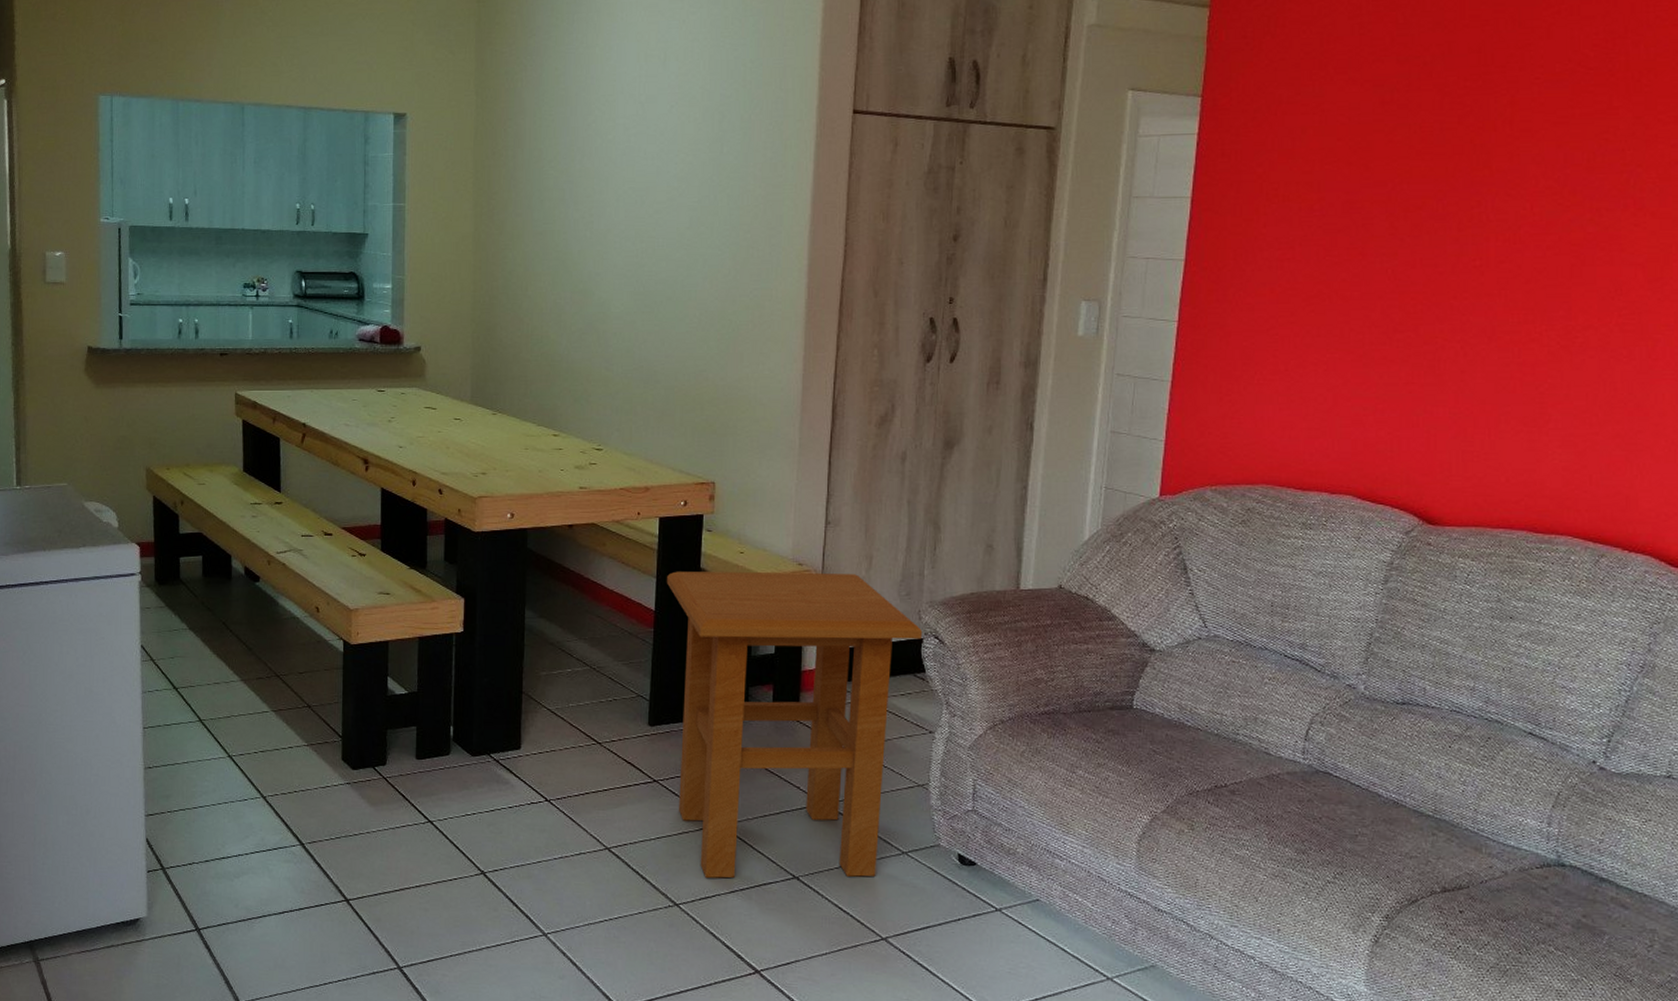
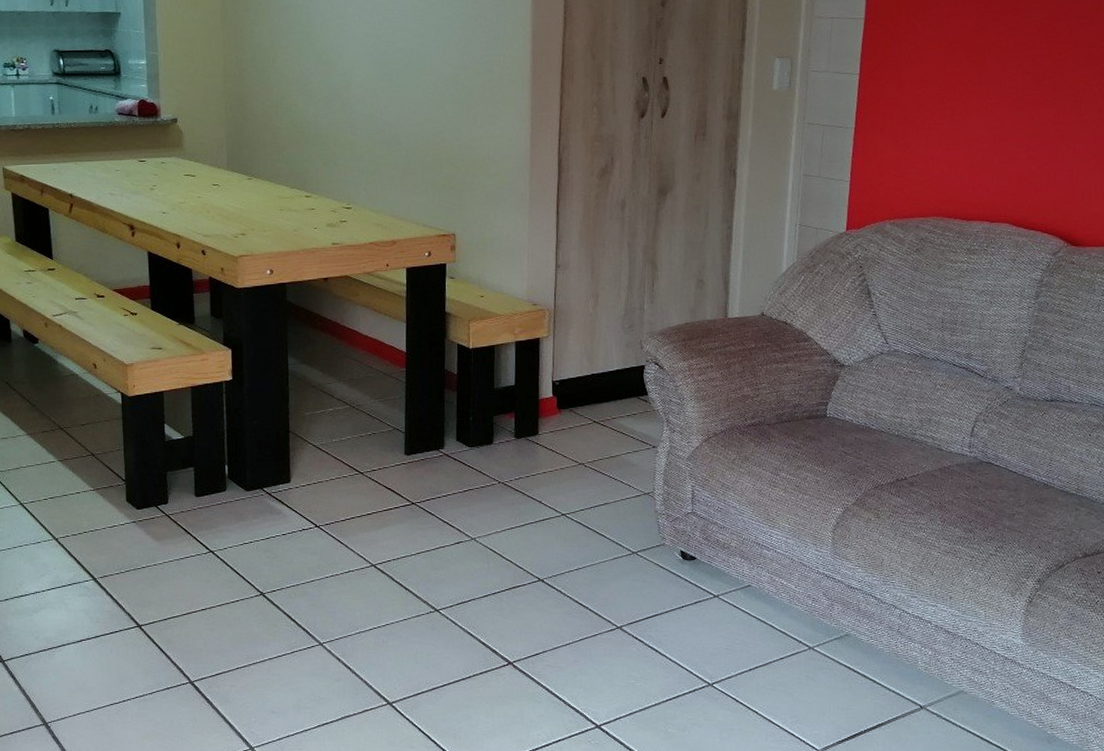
side table: present [667,571,923,878] -> none [416,311,645,585]

